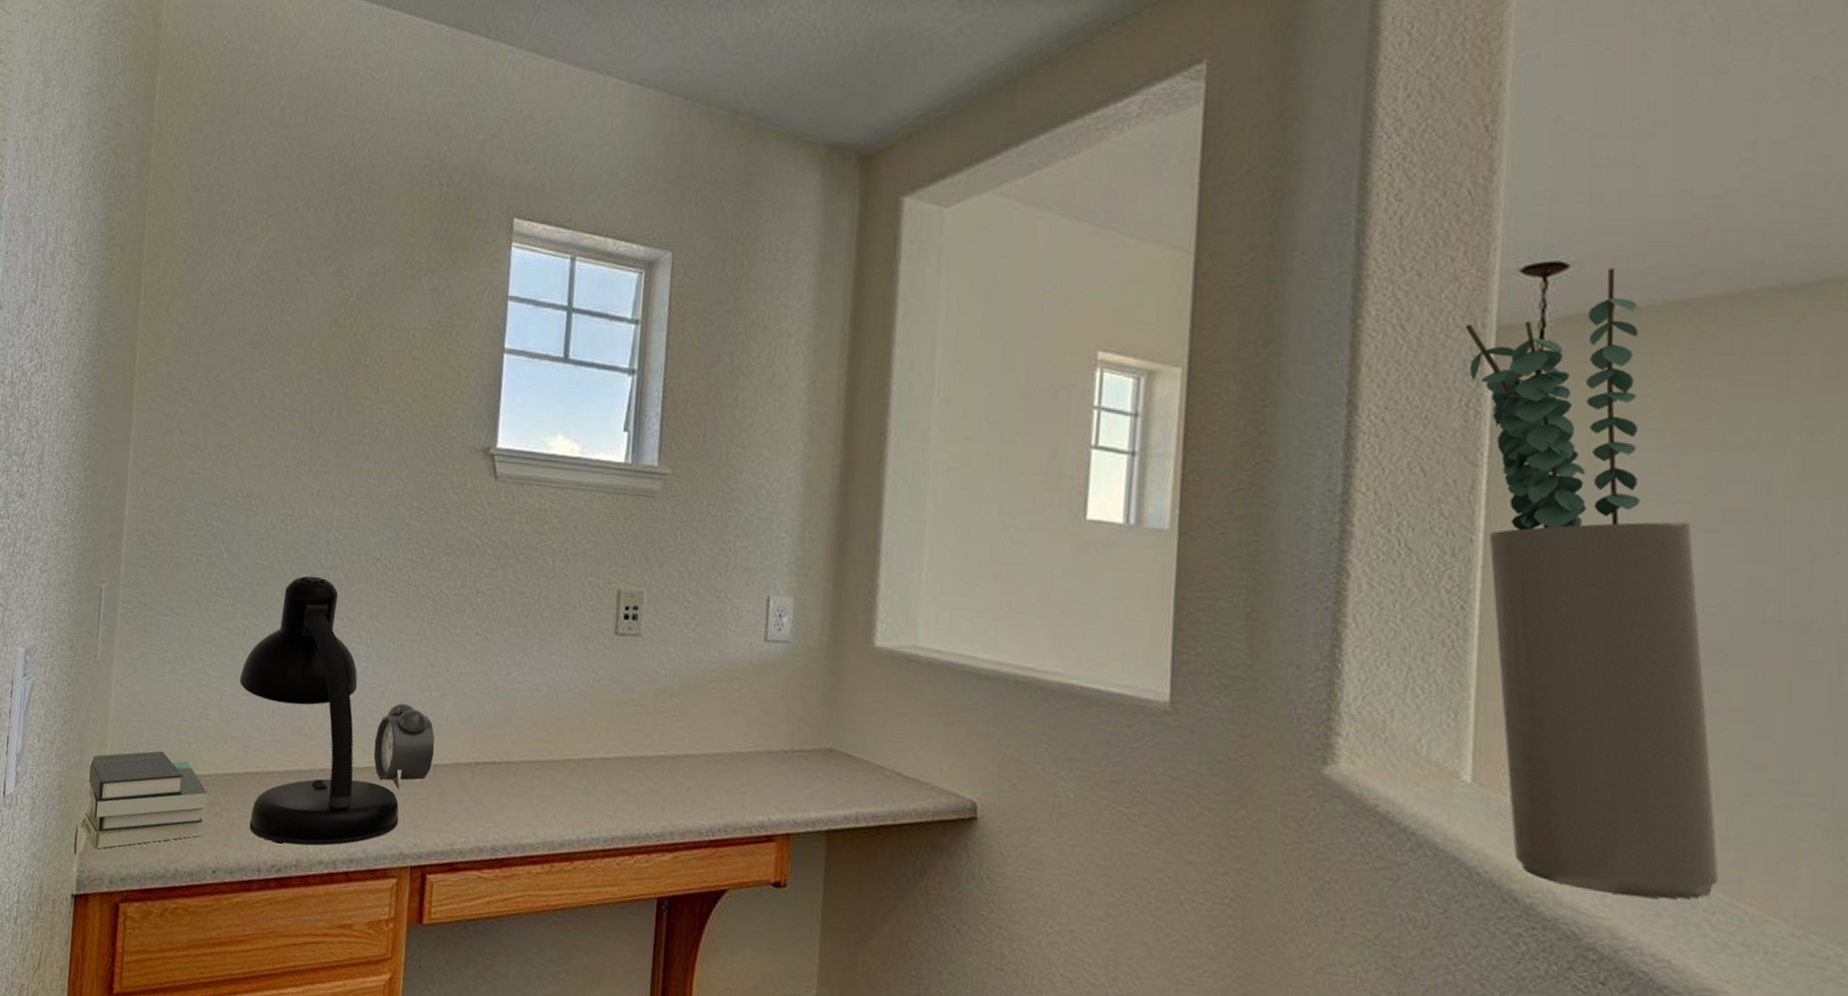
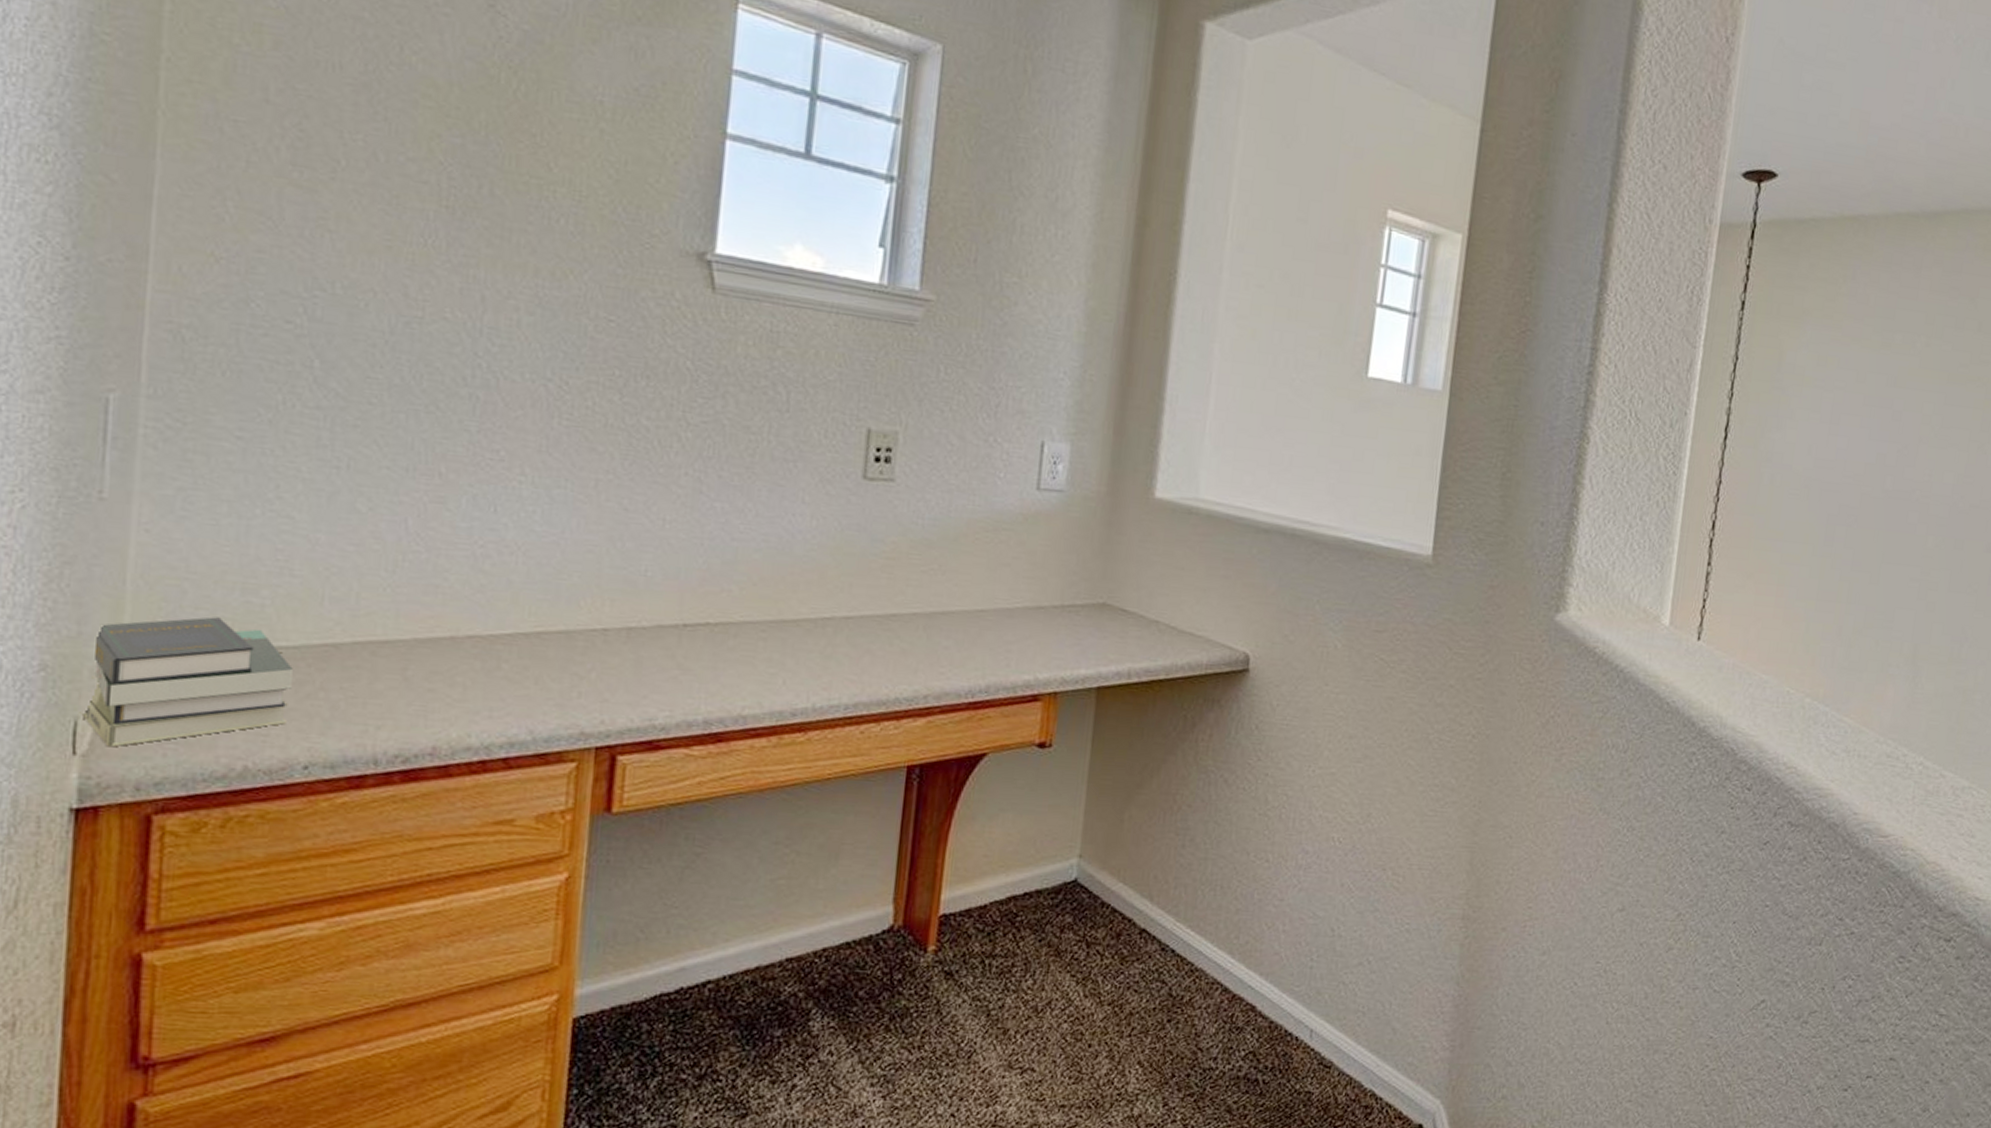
desk lamp: present [239,575,399,846] -> none [341,395,580,730]
alarm clock: present [373,703,435,790] -> none [543,555,629,658]
vase: present [1466,268,1719,899] -> none [1695,181,1842,718]

